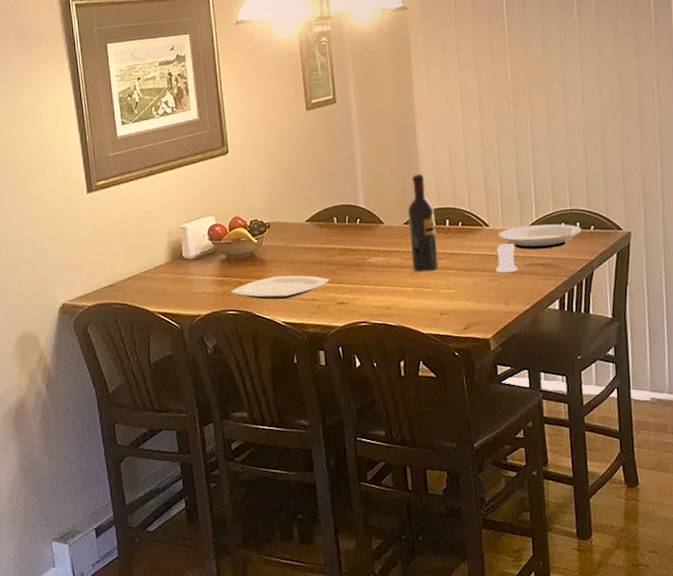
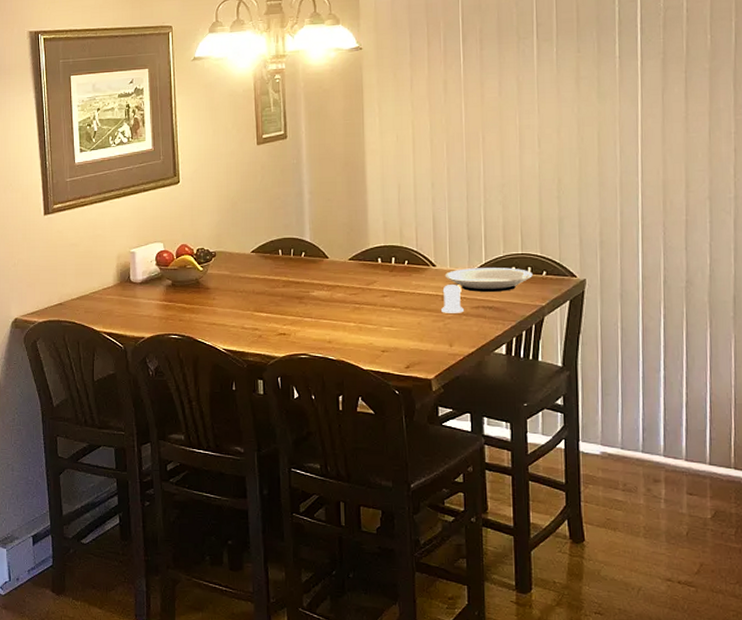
plate: present [230,275,331,300] -> none [173,303,273,327]
wine bottle: present [407,173,439,272] -> none [353,210,382,308]

